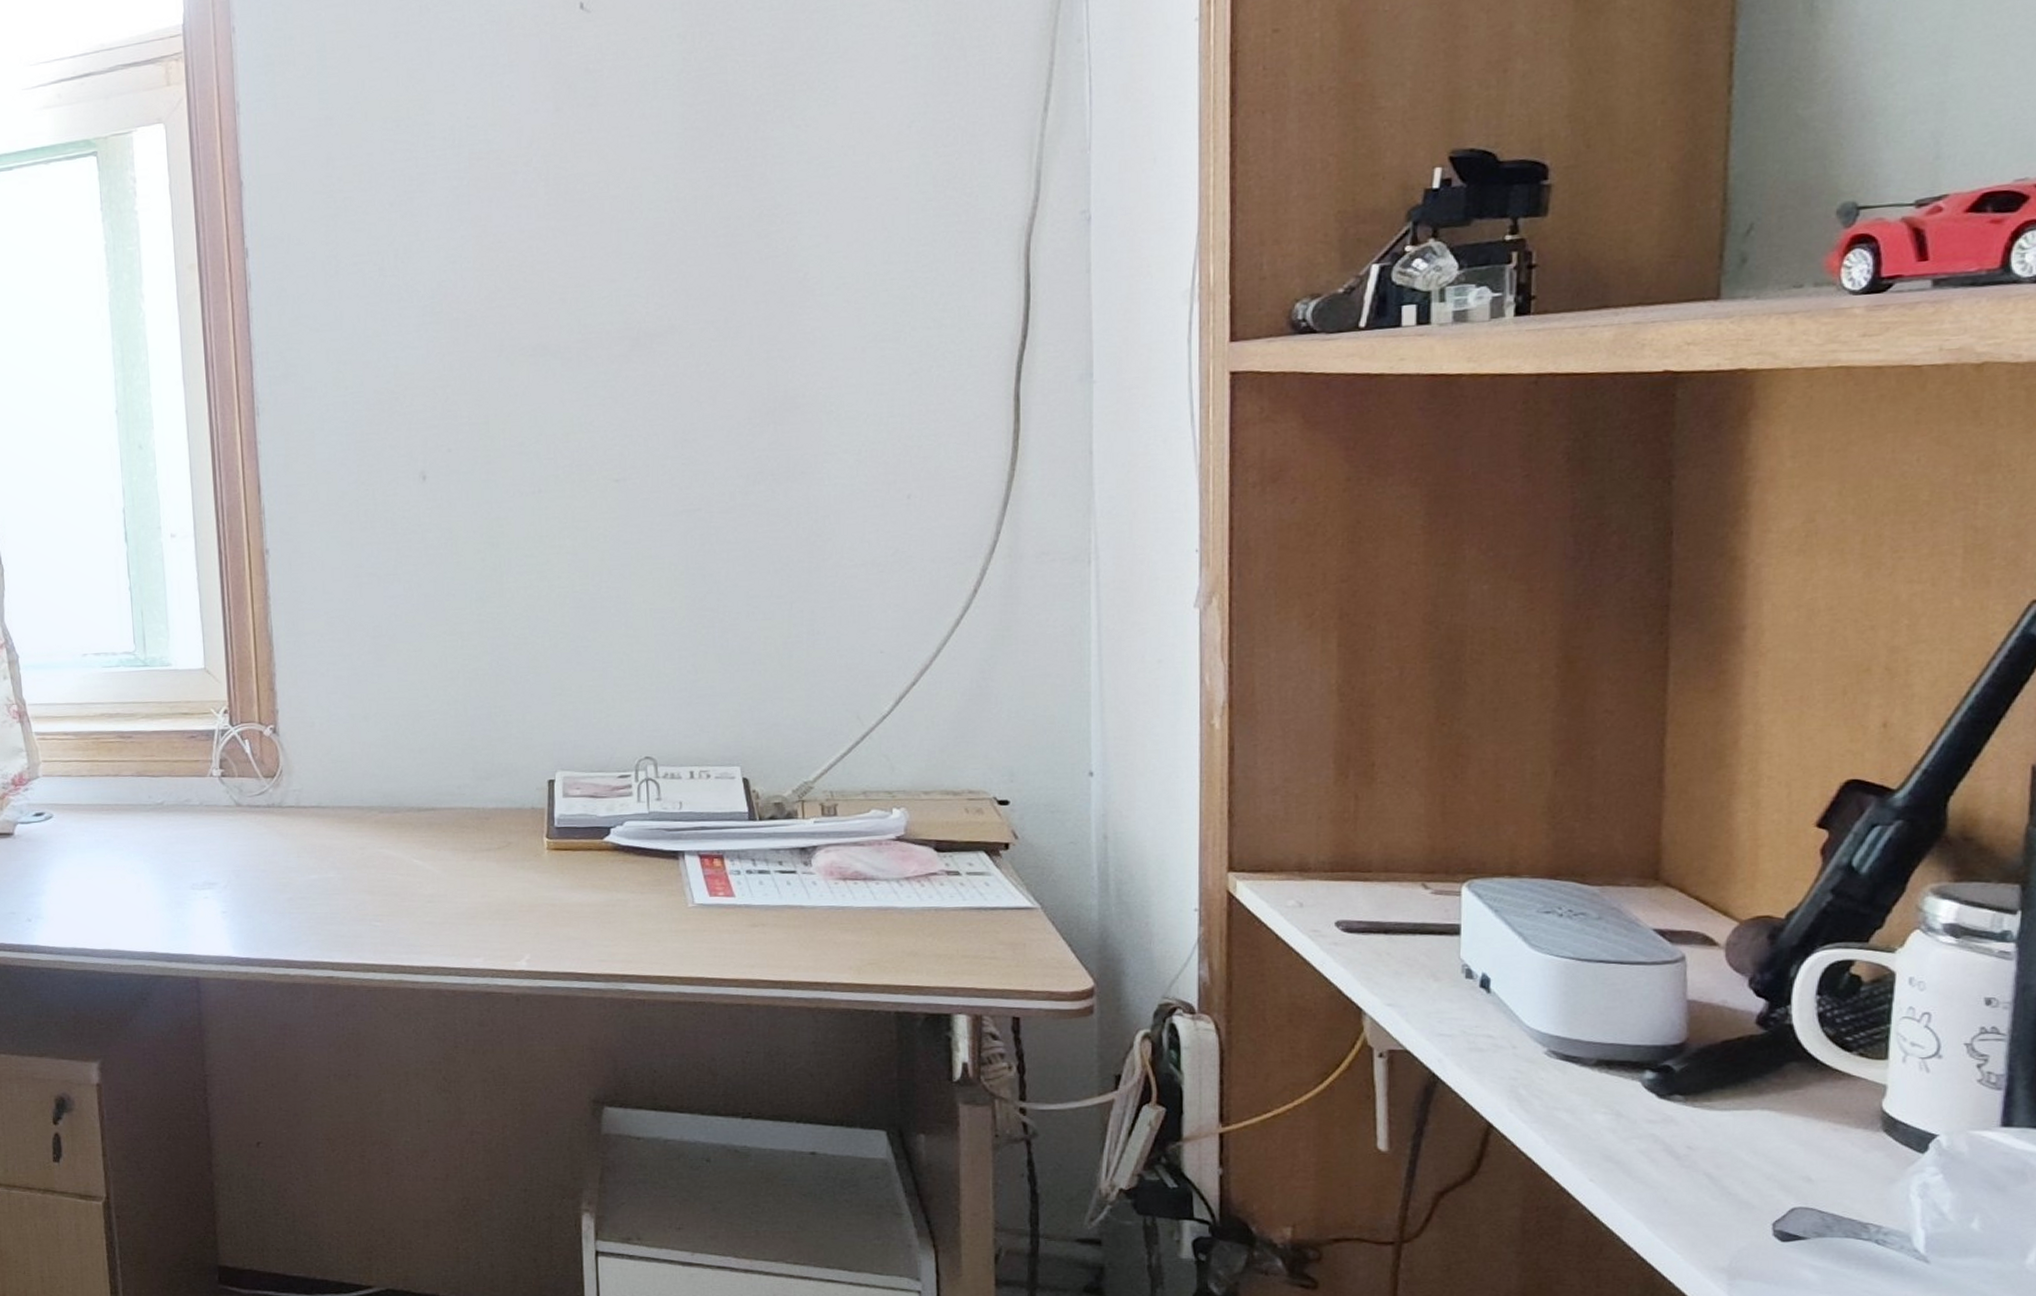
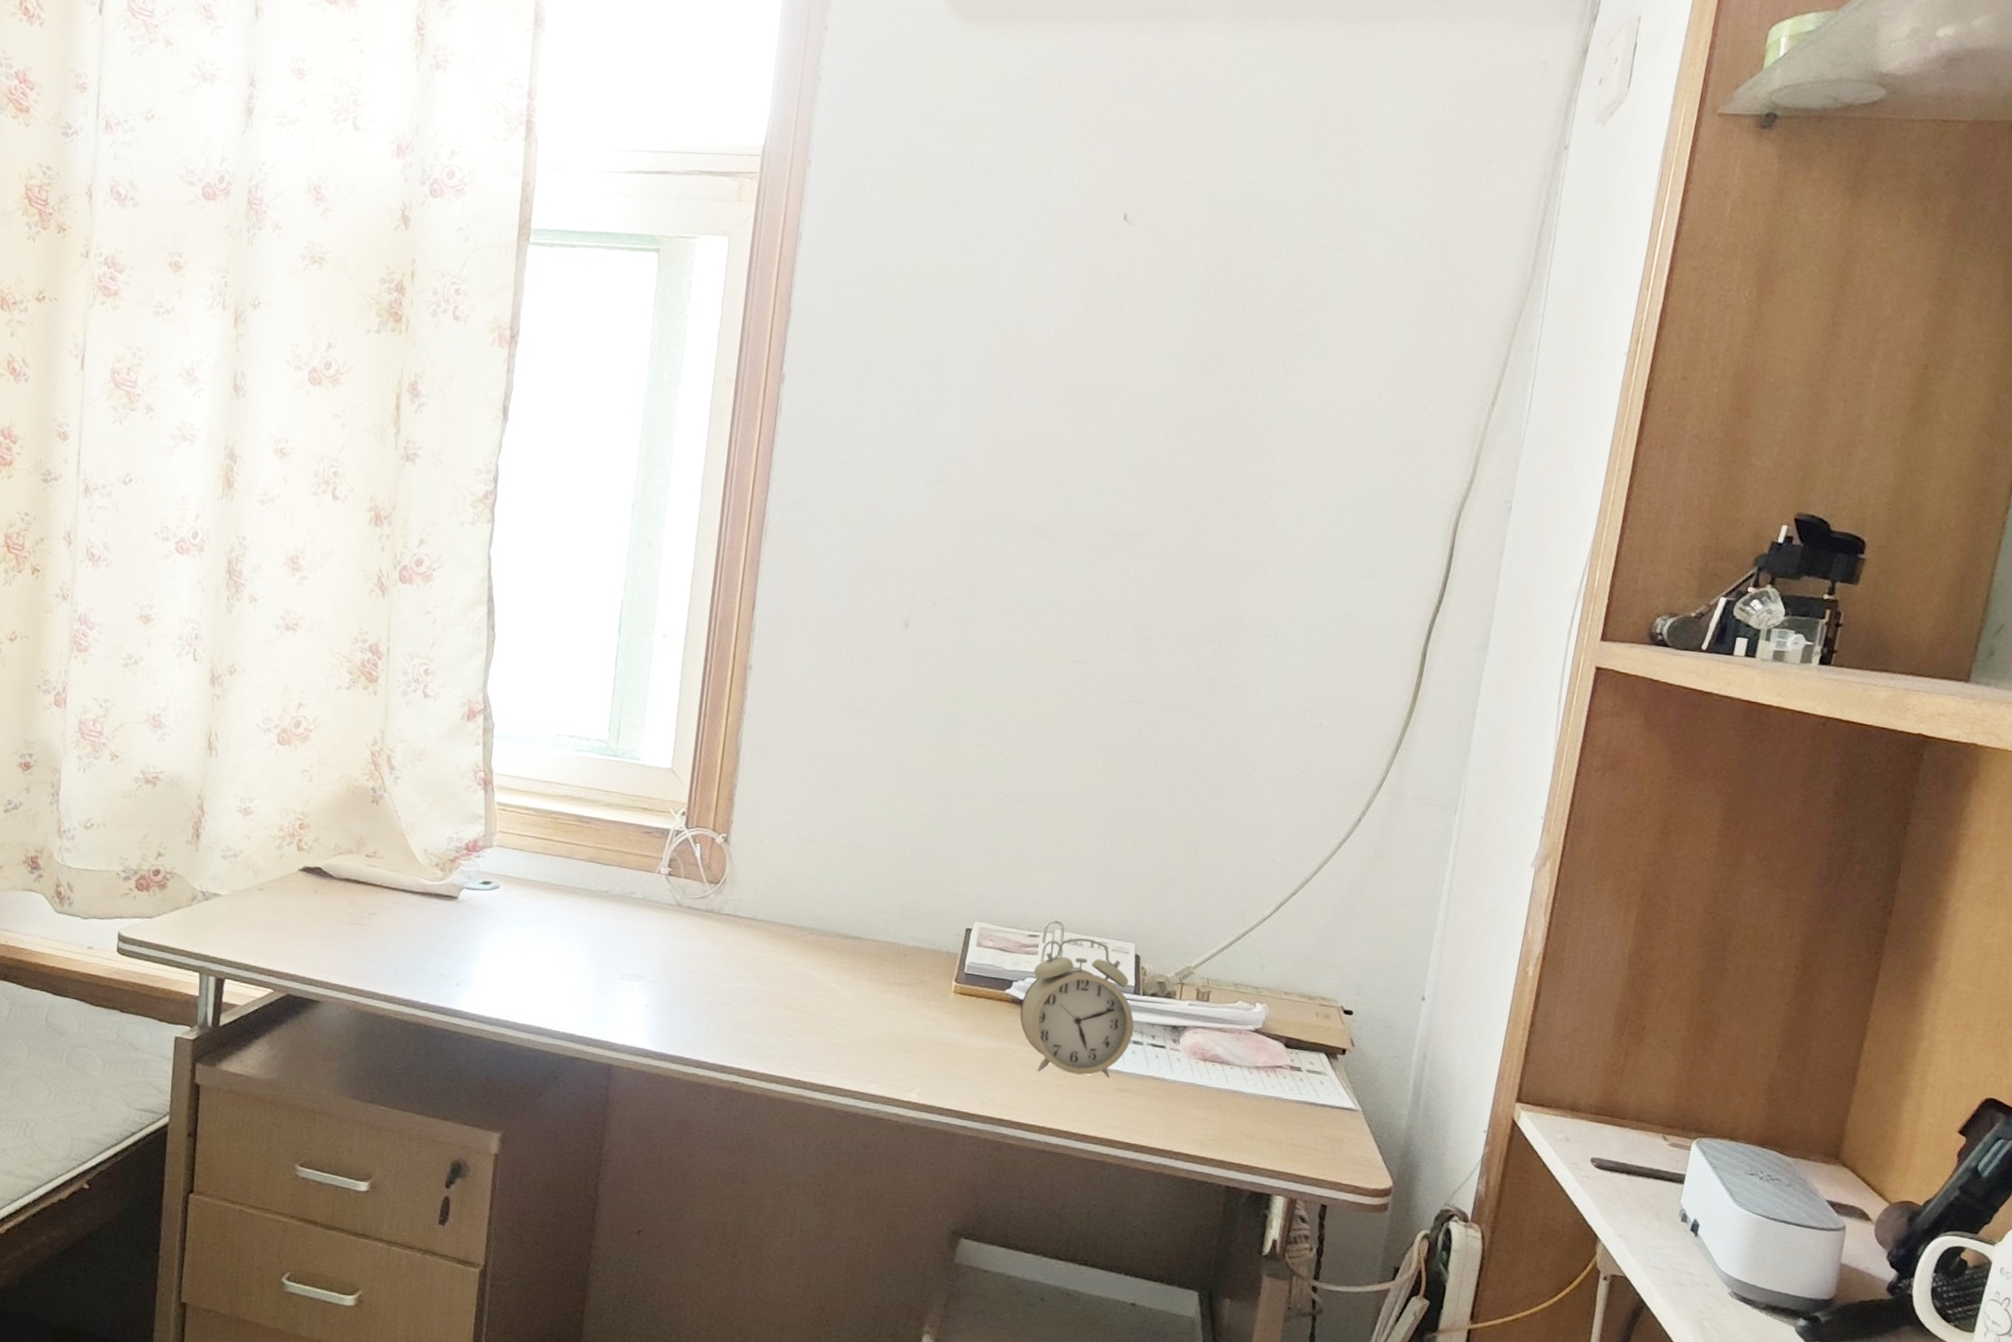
alarm clock: none [625,769,756,919] -> present [1020,937,1134,1079]

